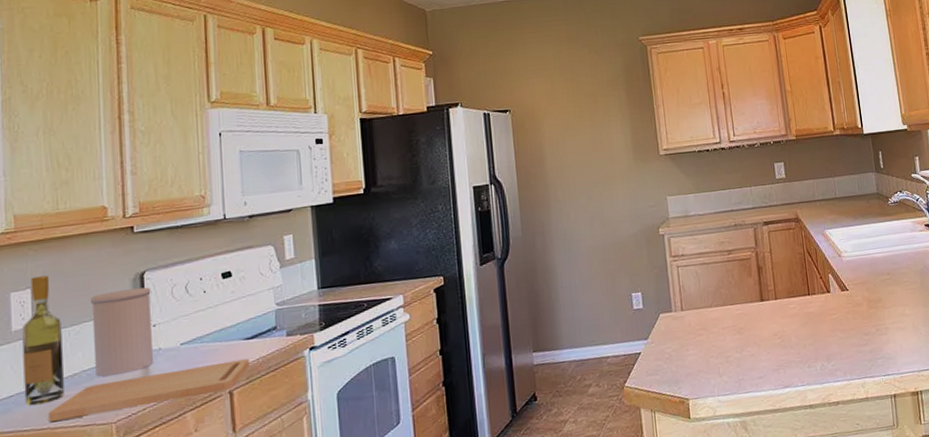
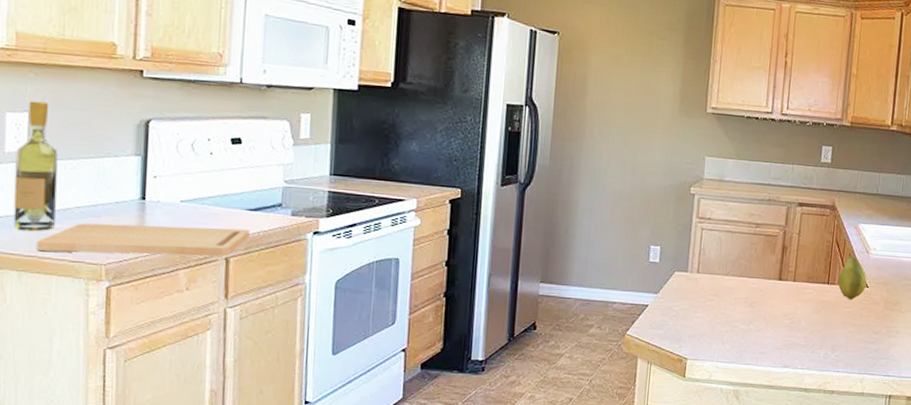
canister: present [91,287,153,377] -> none [89,132,155,219]
fruit: none [817,260,846,307] -> present [838,253,867,300]

